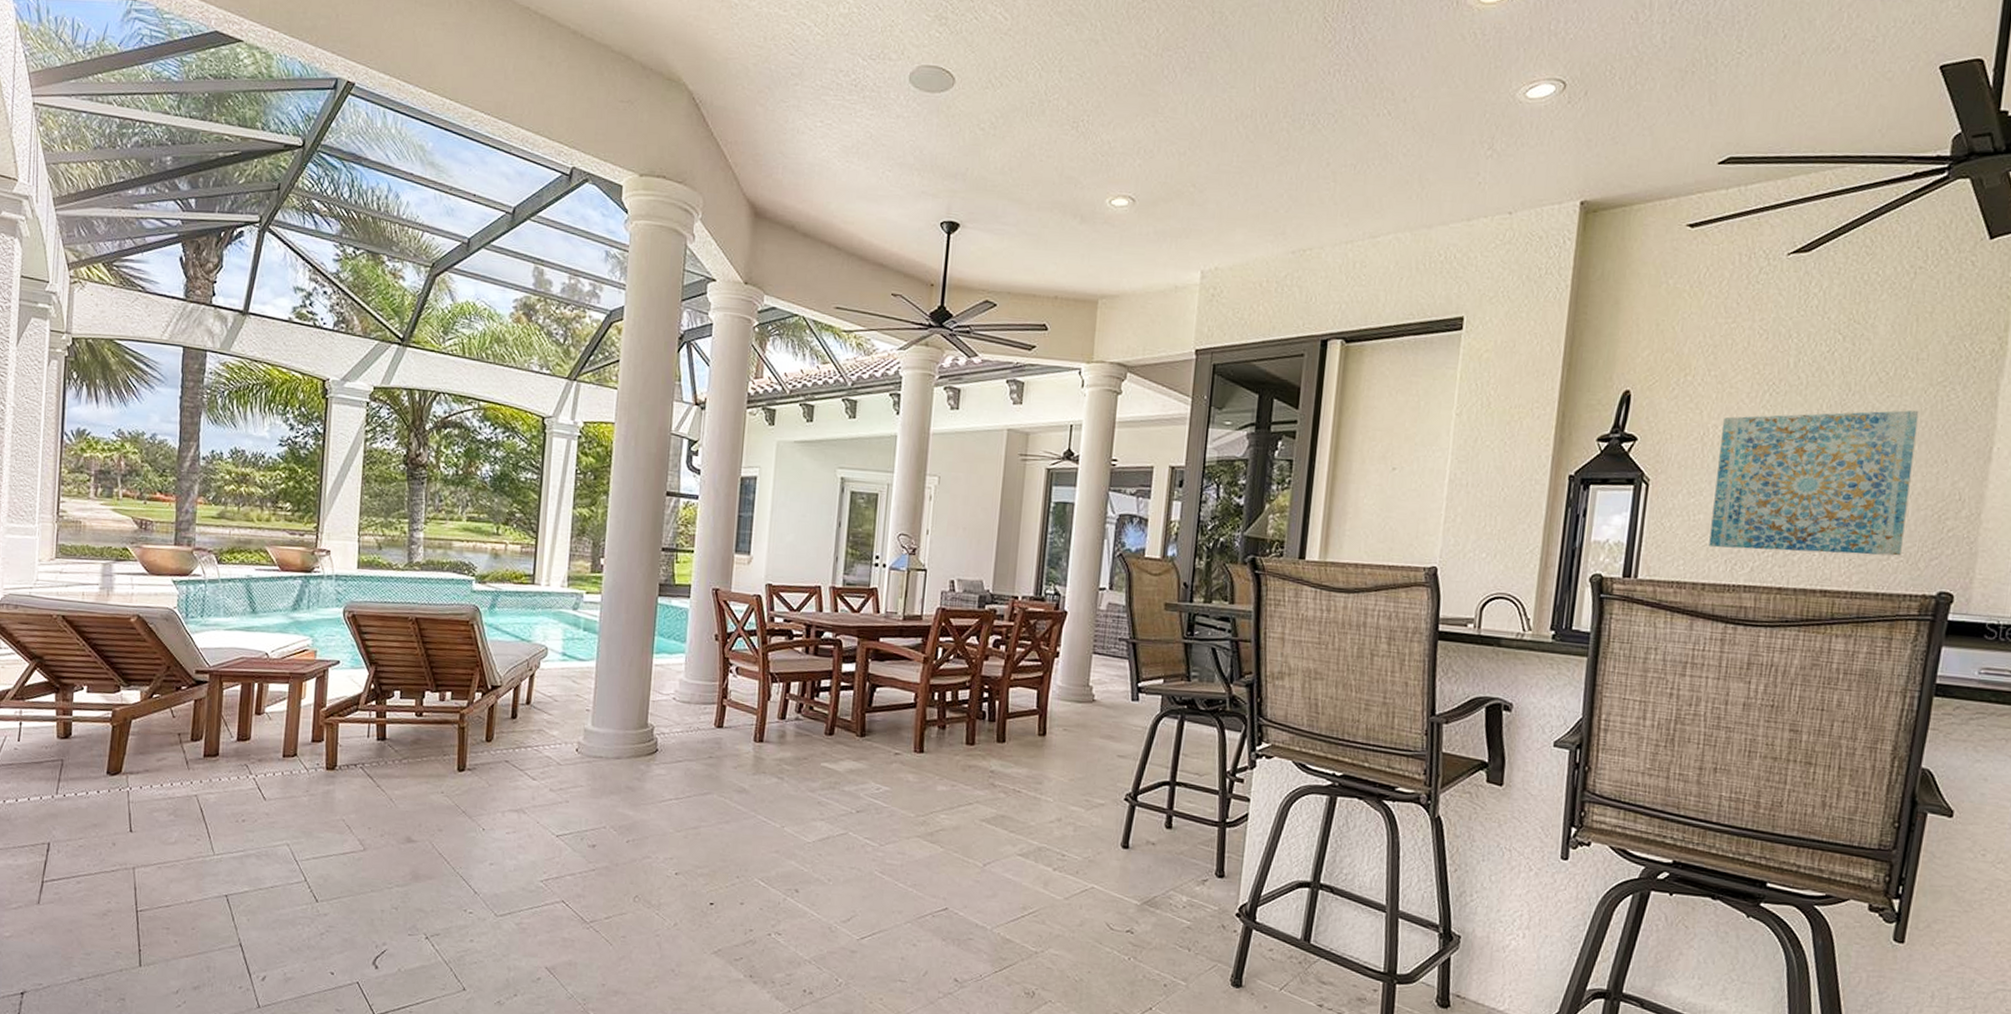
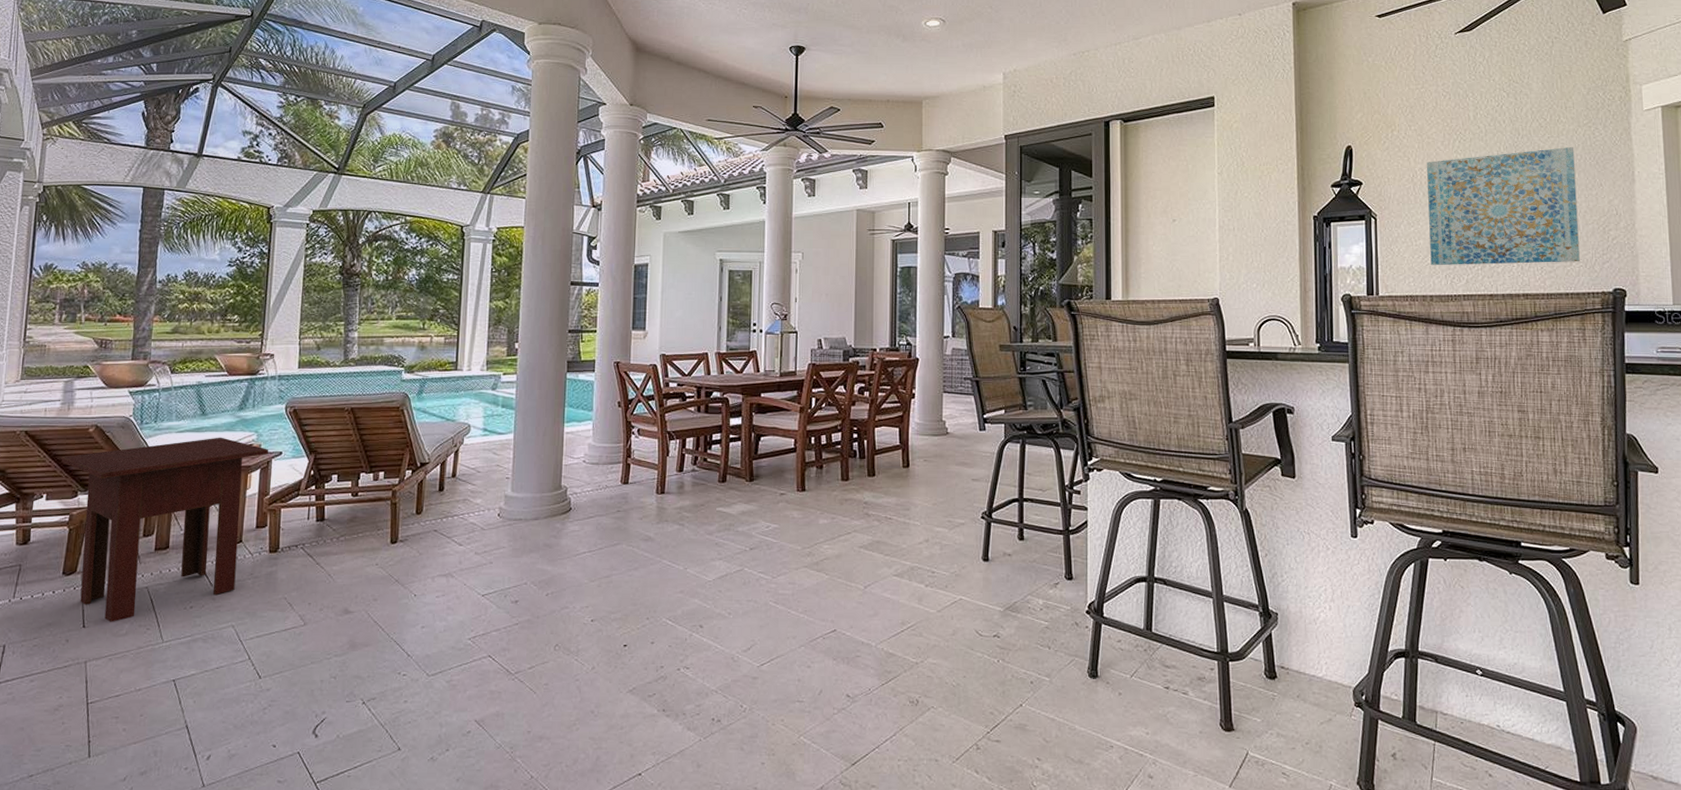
side table: none [101,638,326,829] -> present [61,437,269,622]

